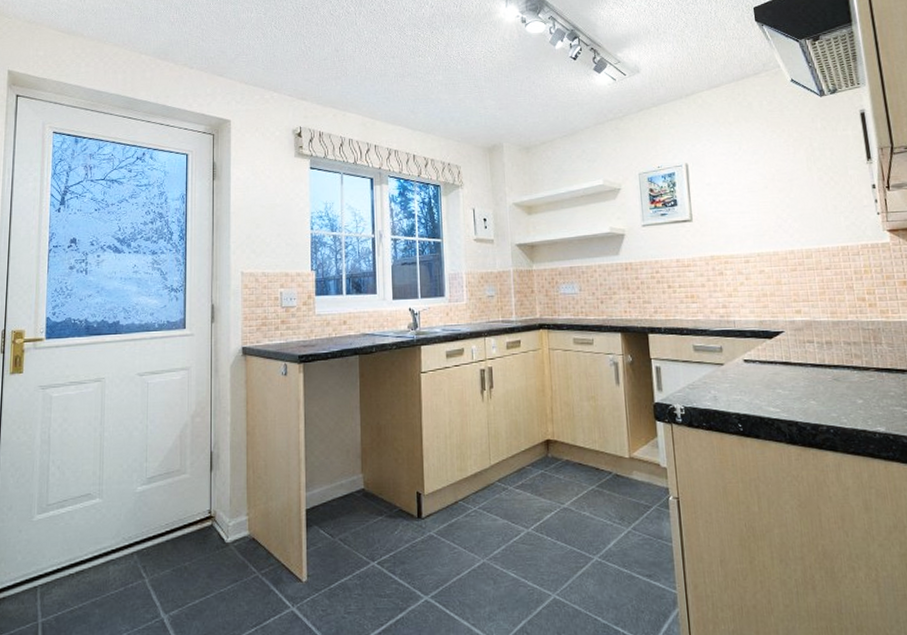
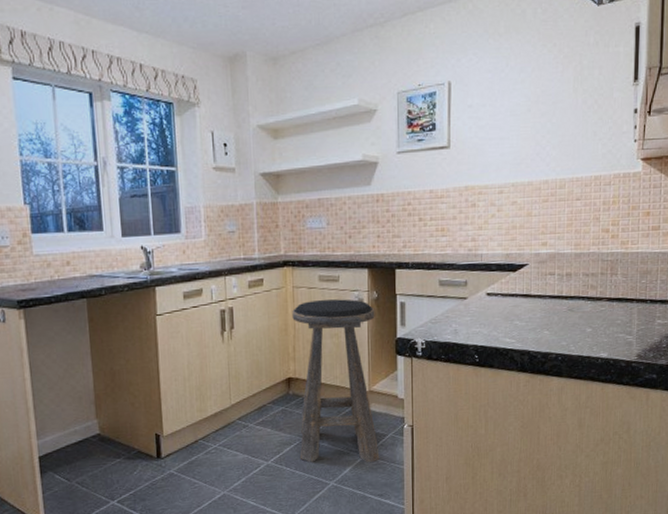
stool: none [549,362,646,538] -> present [292,299,380,463]

